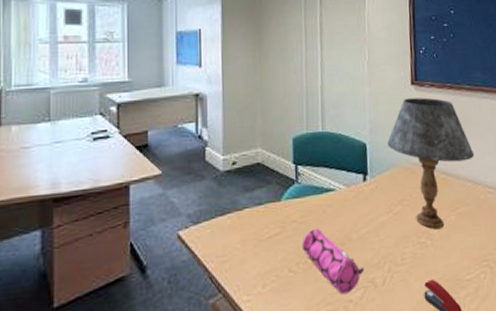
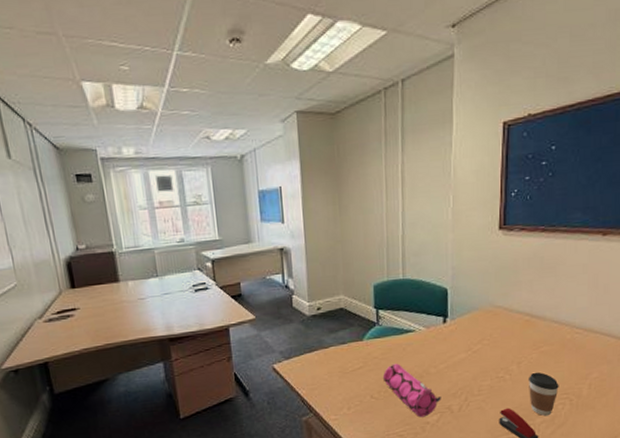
table lamp: present [387,97,475,230] -> none [470,242,564,366]
coffee cup: none [449,236,479,288] -> present [529,372,559,416]

